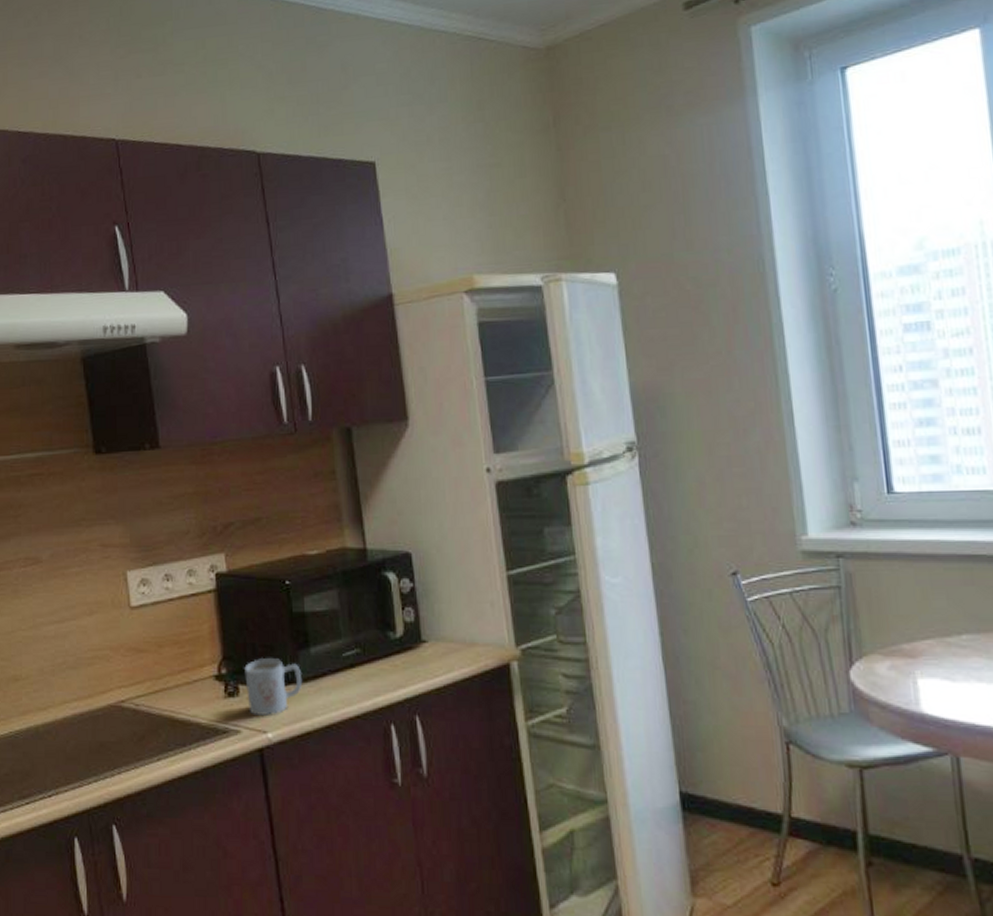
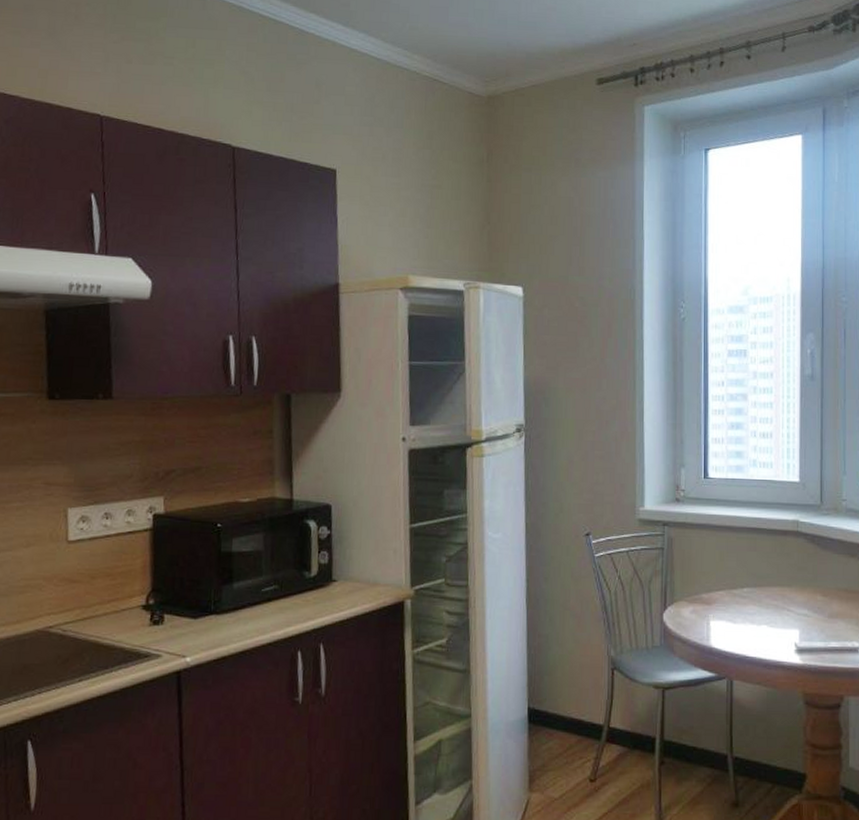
mug: present [244,658,302,715] -> none [170,591,224,642]

